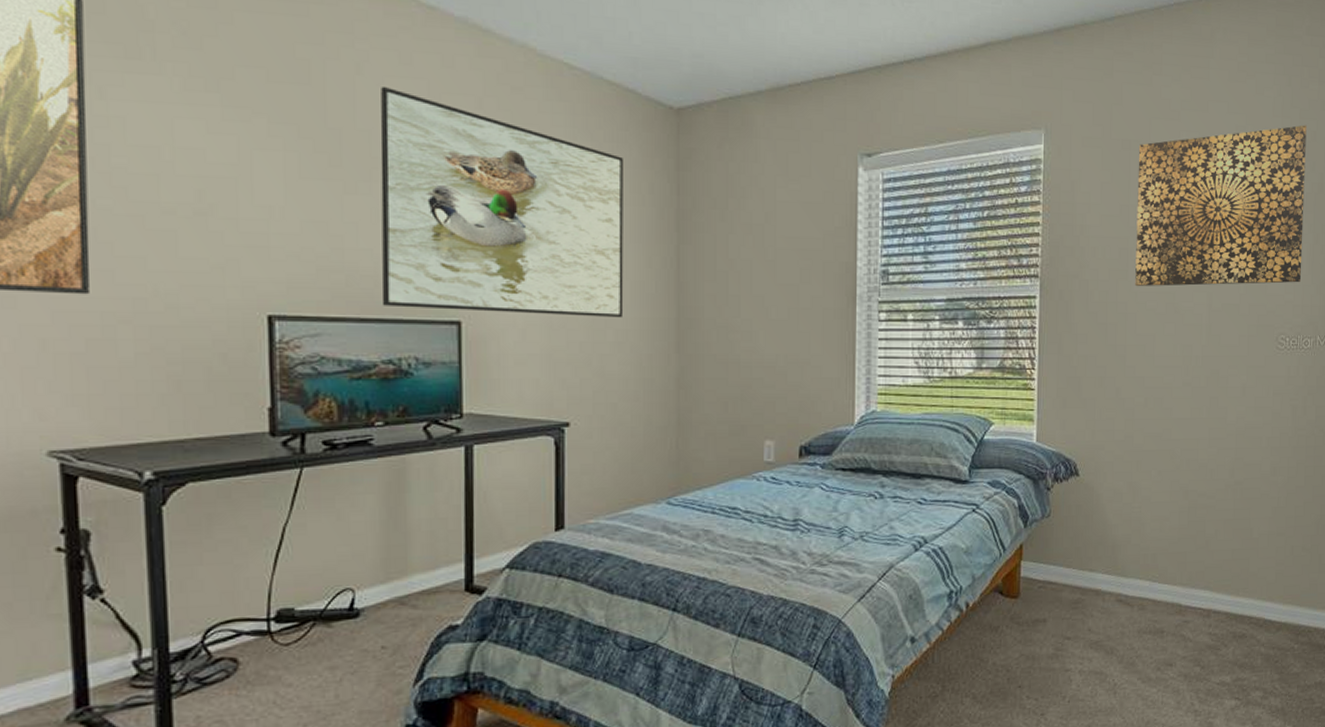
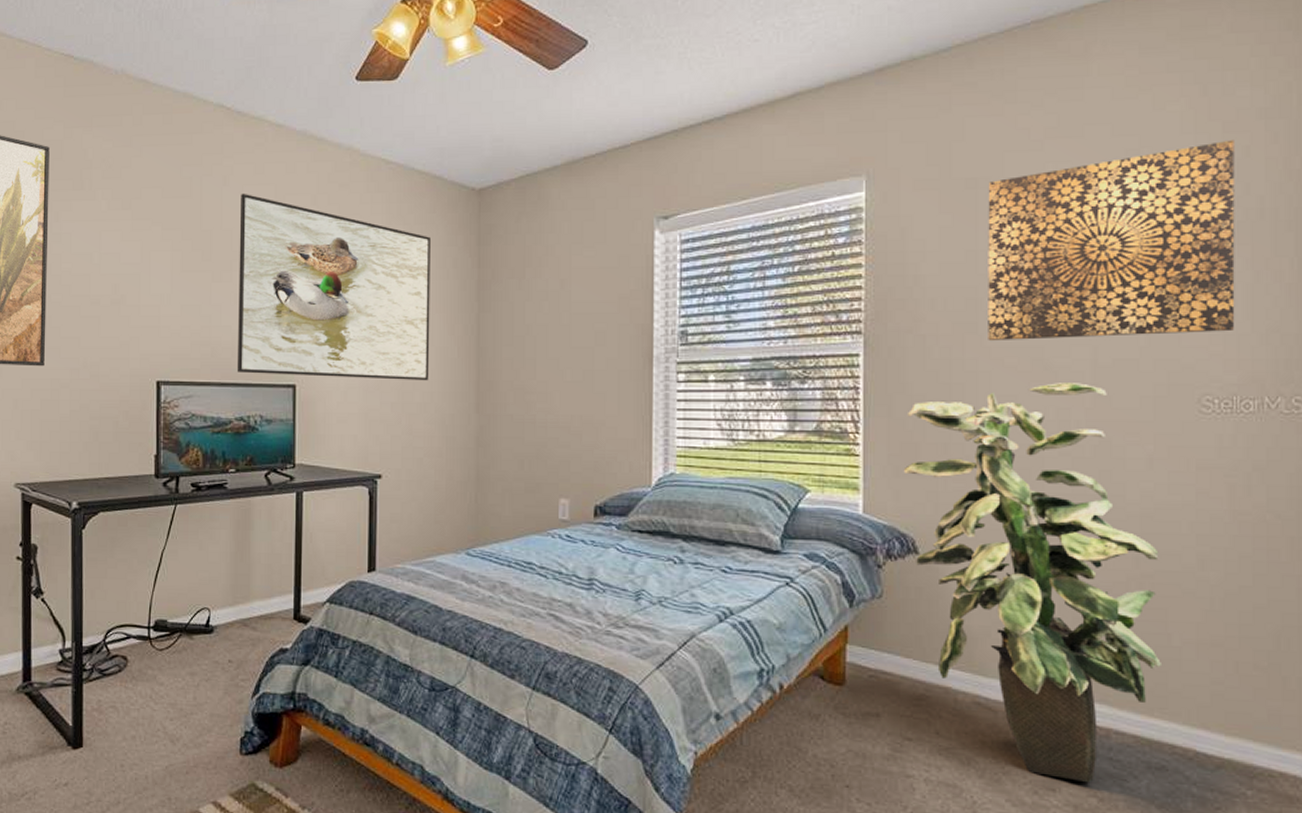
indoor plant: none [1069,324,1247,656] -> present [903,383,1161,783]

